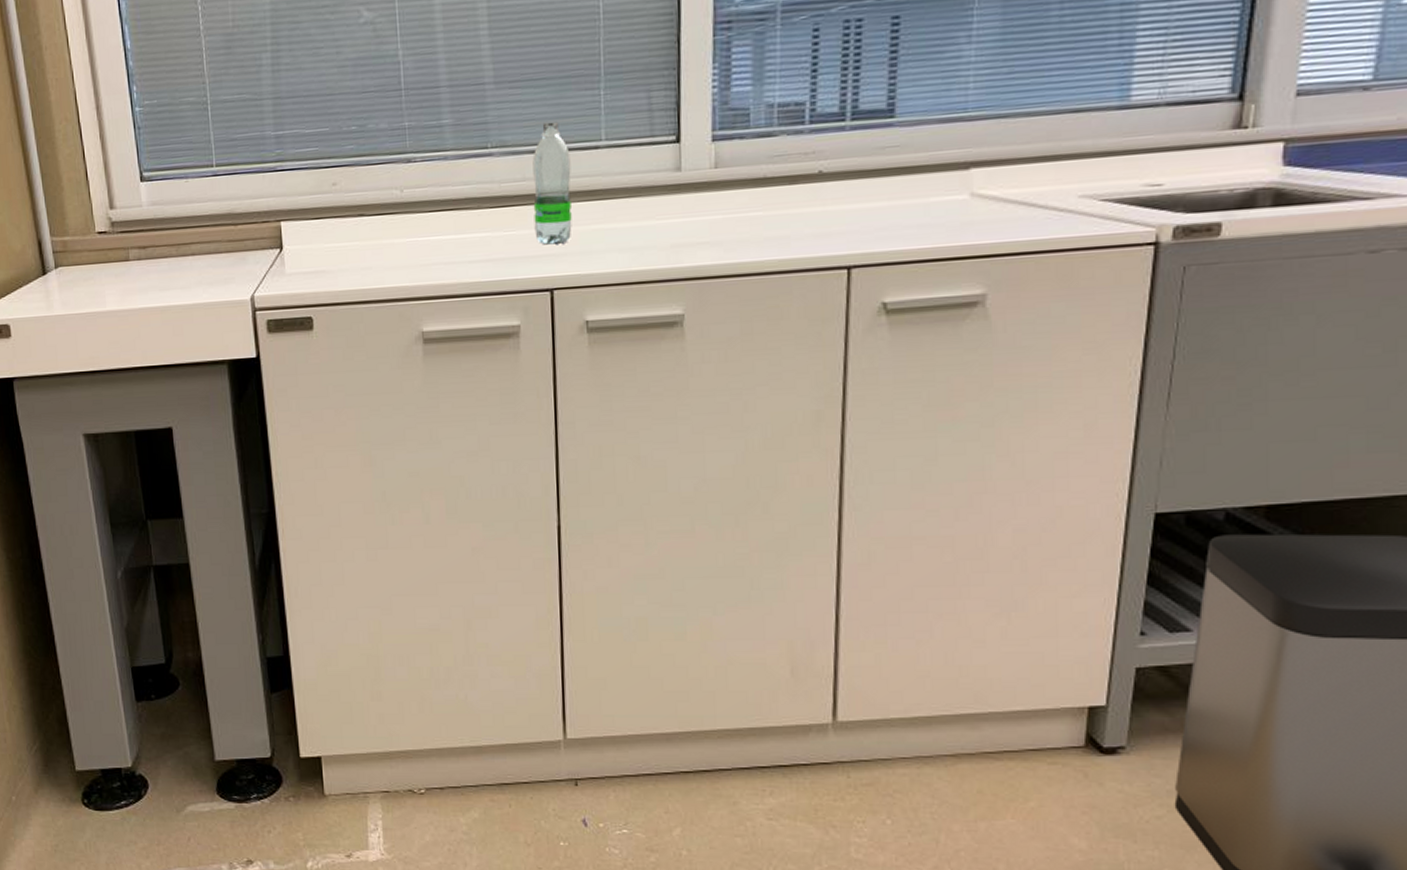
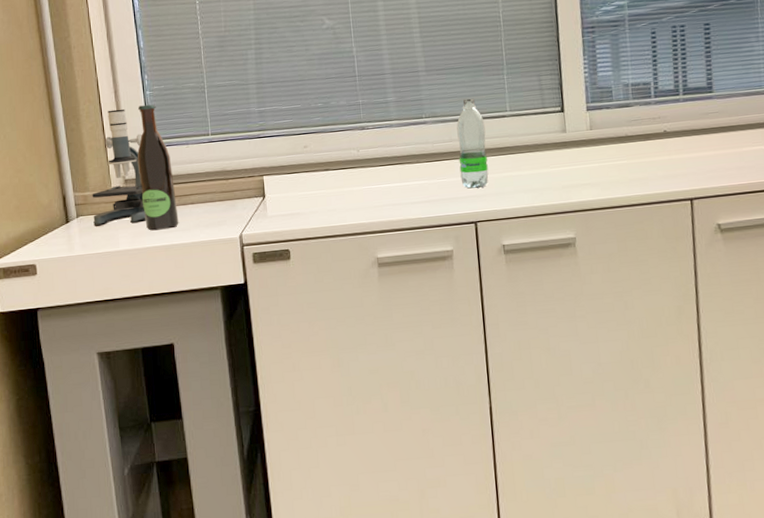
microscope: none [72,130,137,280] -> present [92,108,146,227]
bottle: none [125,124,177,288] -> present [137,104,179,231]

